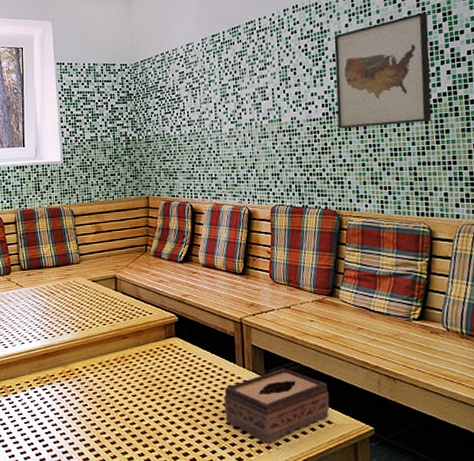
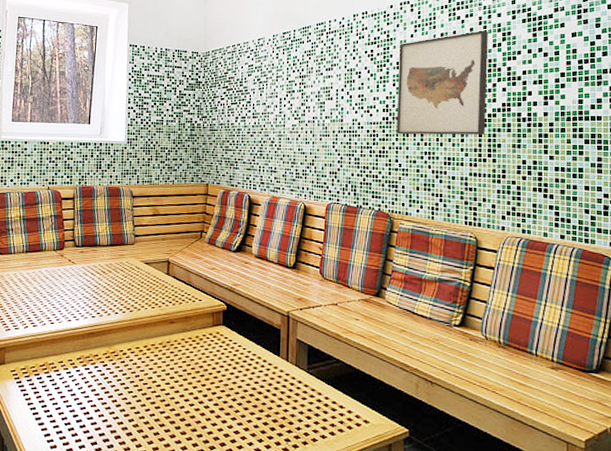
tissue box: present [224,368,330,444] -> none [264,364,368,439]

